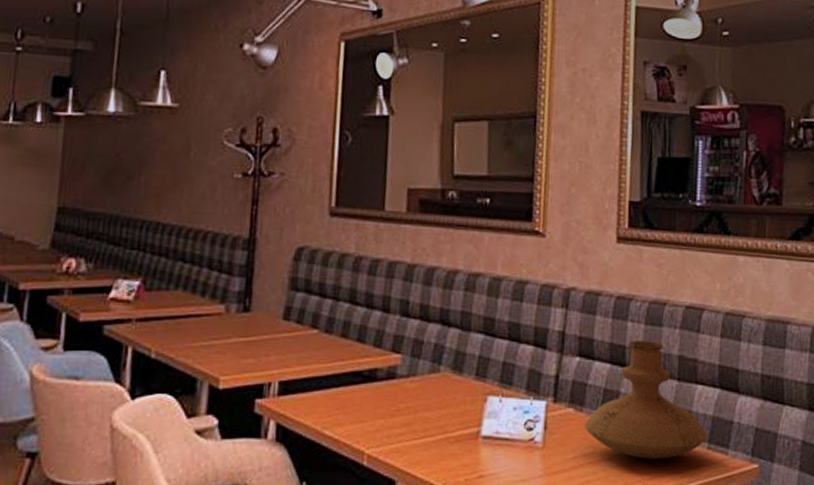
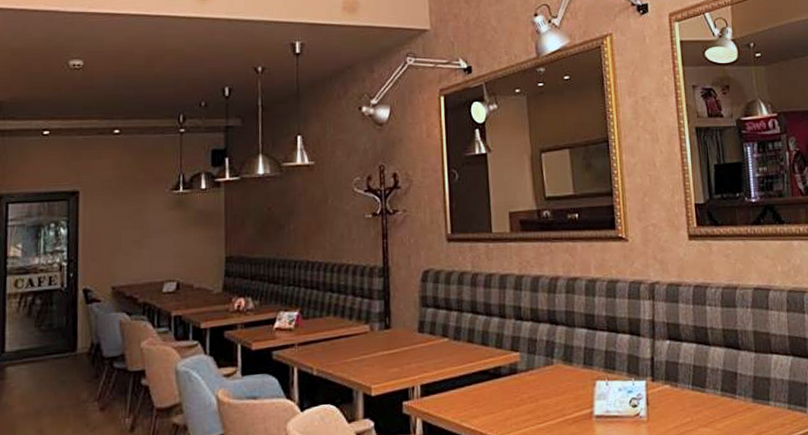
vase: present [584,340,709,459] -> none [681,321,788,423]

